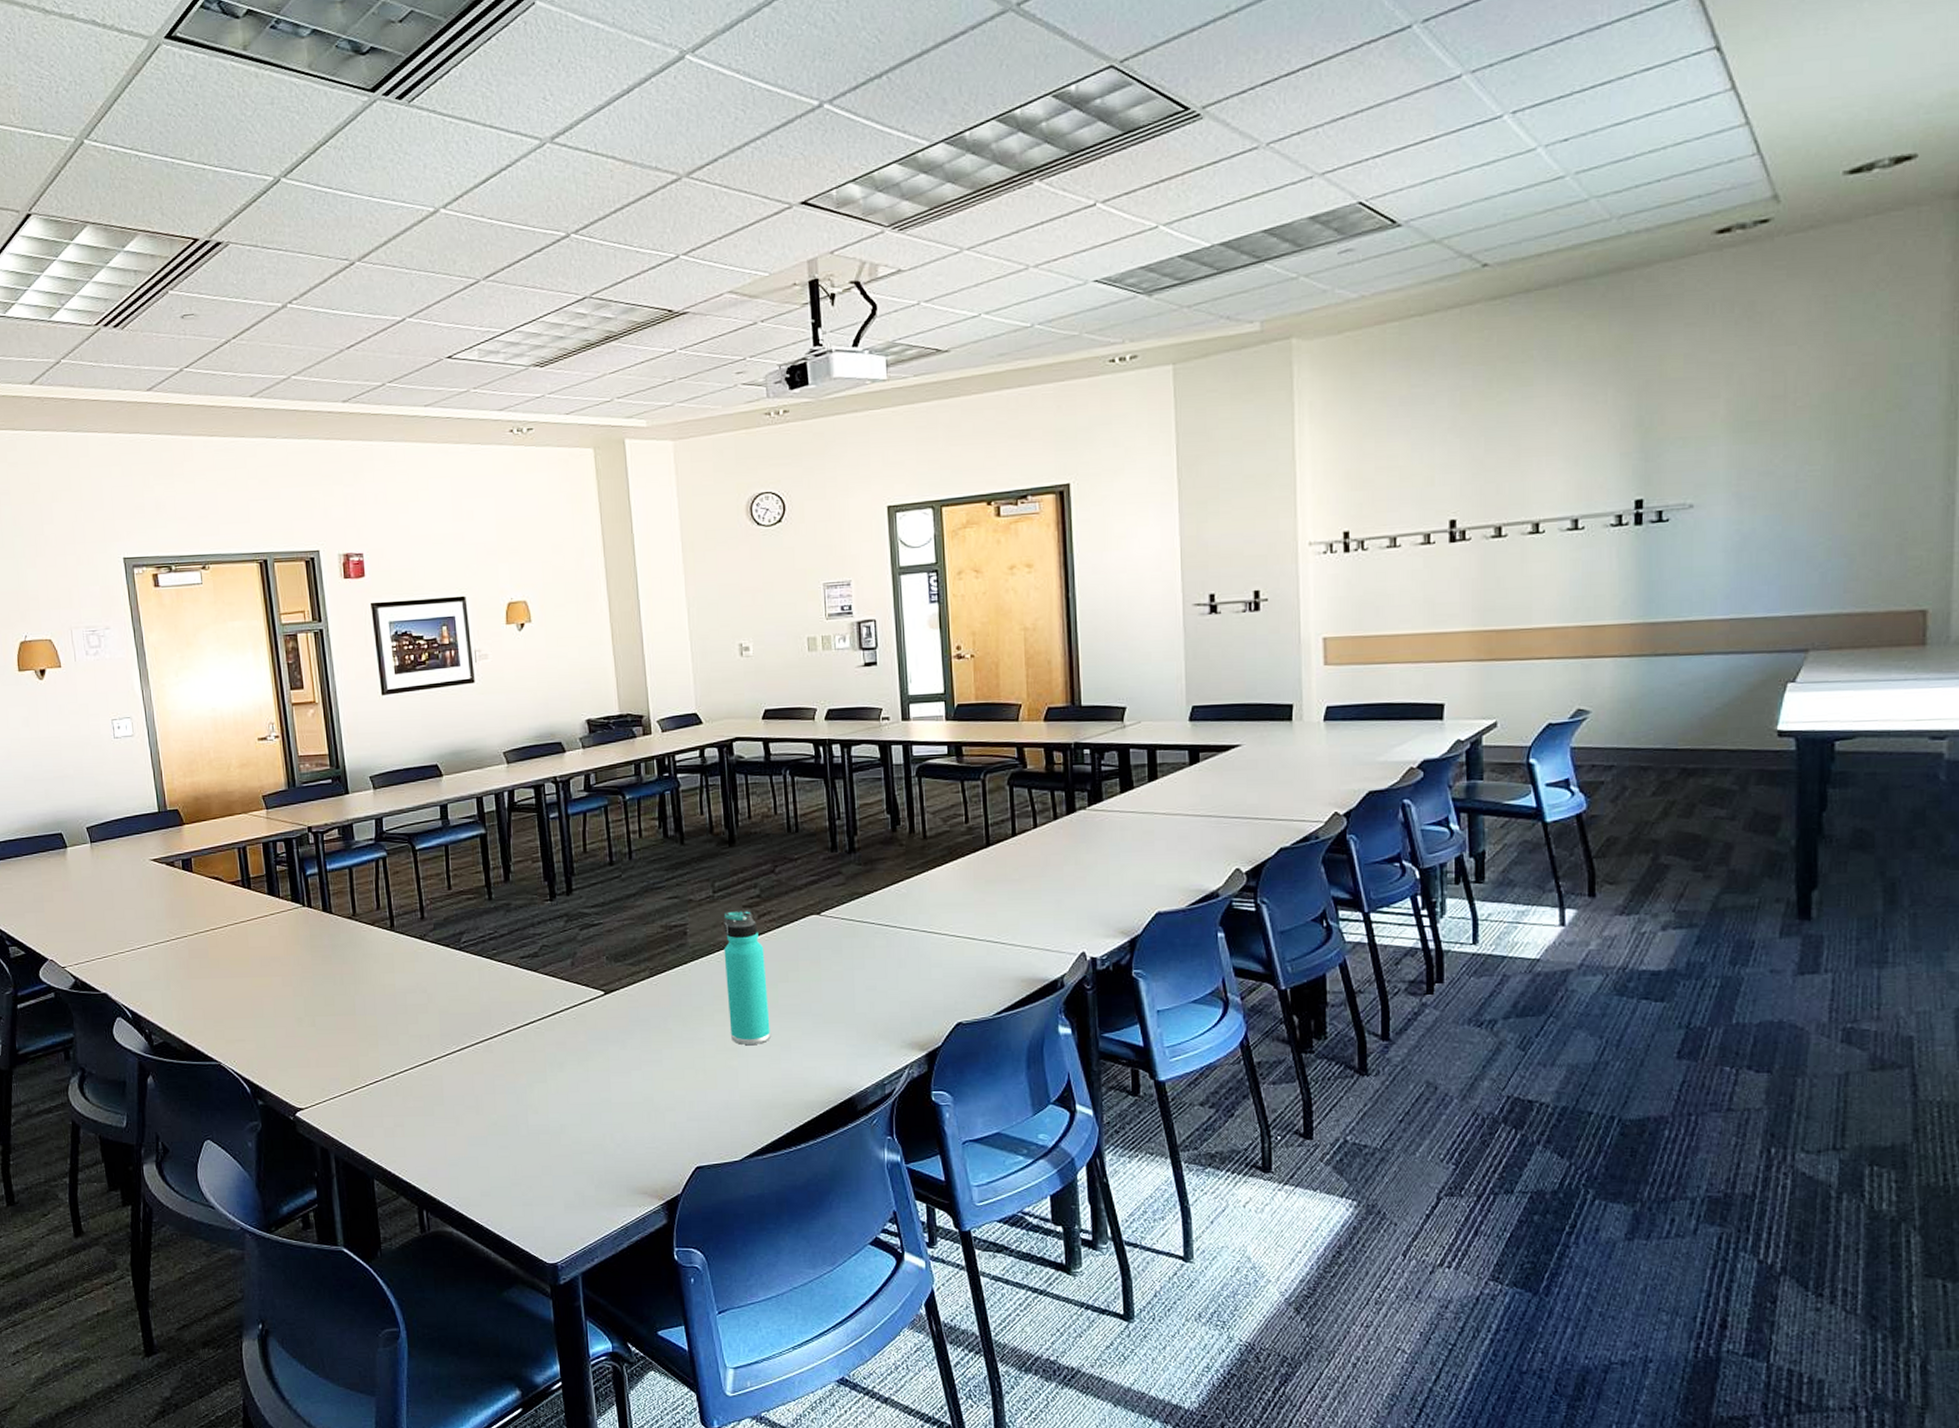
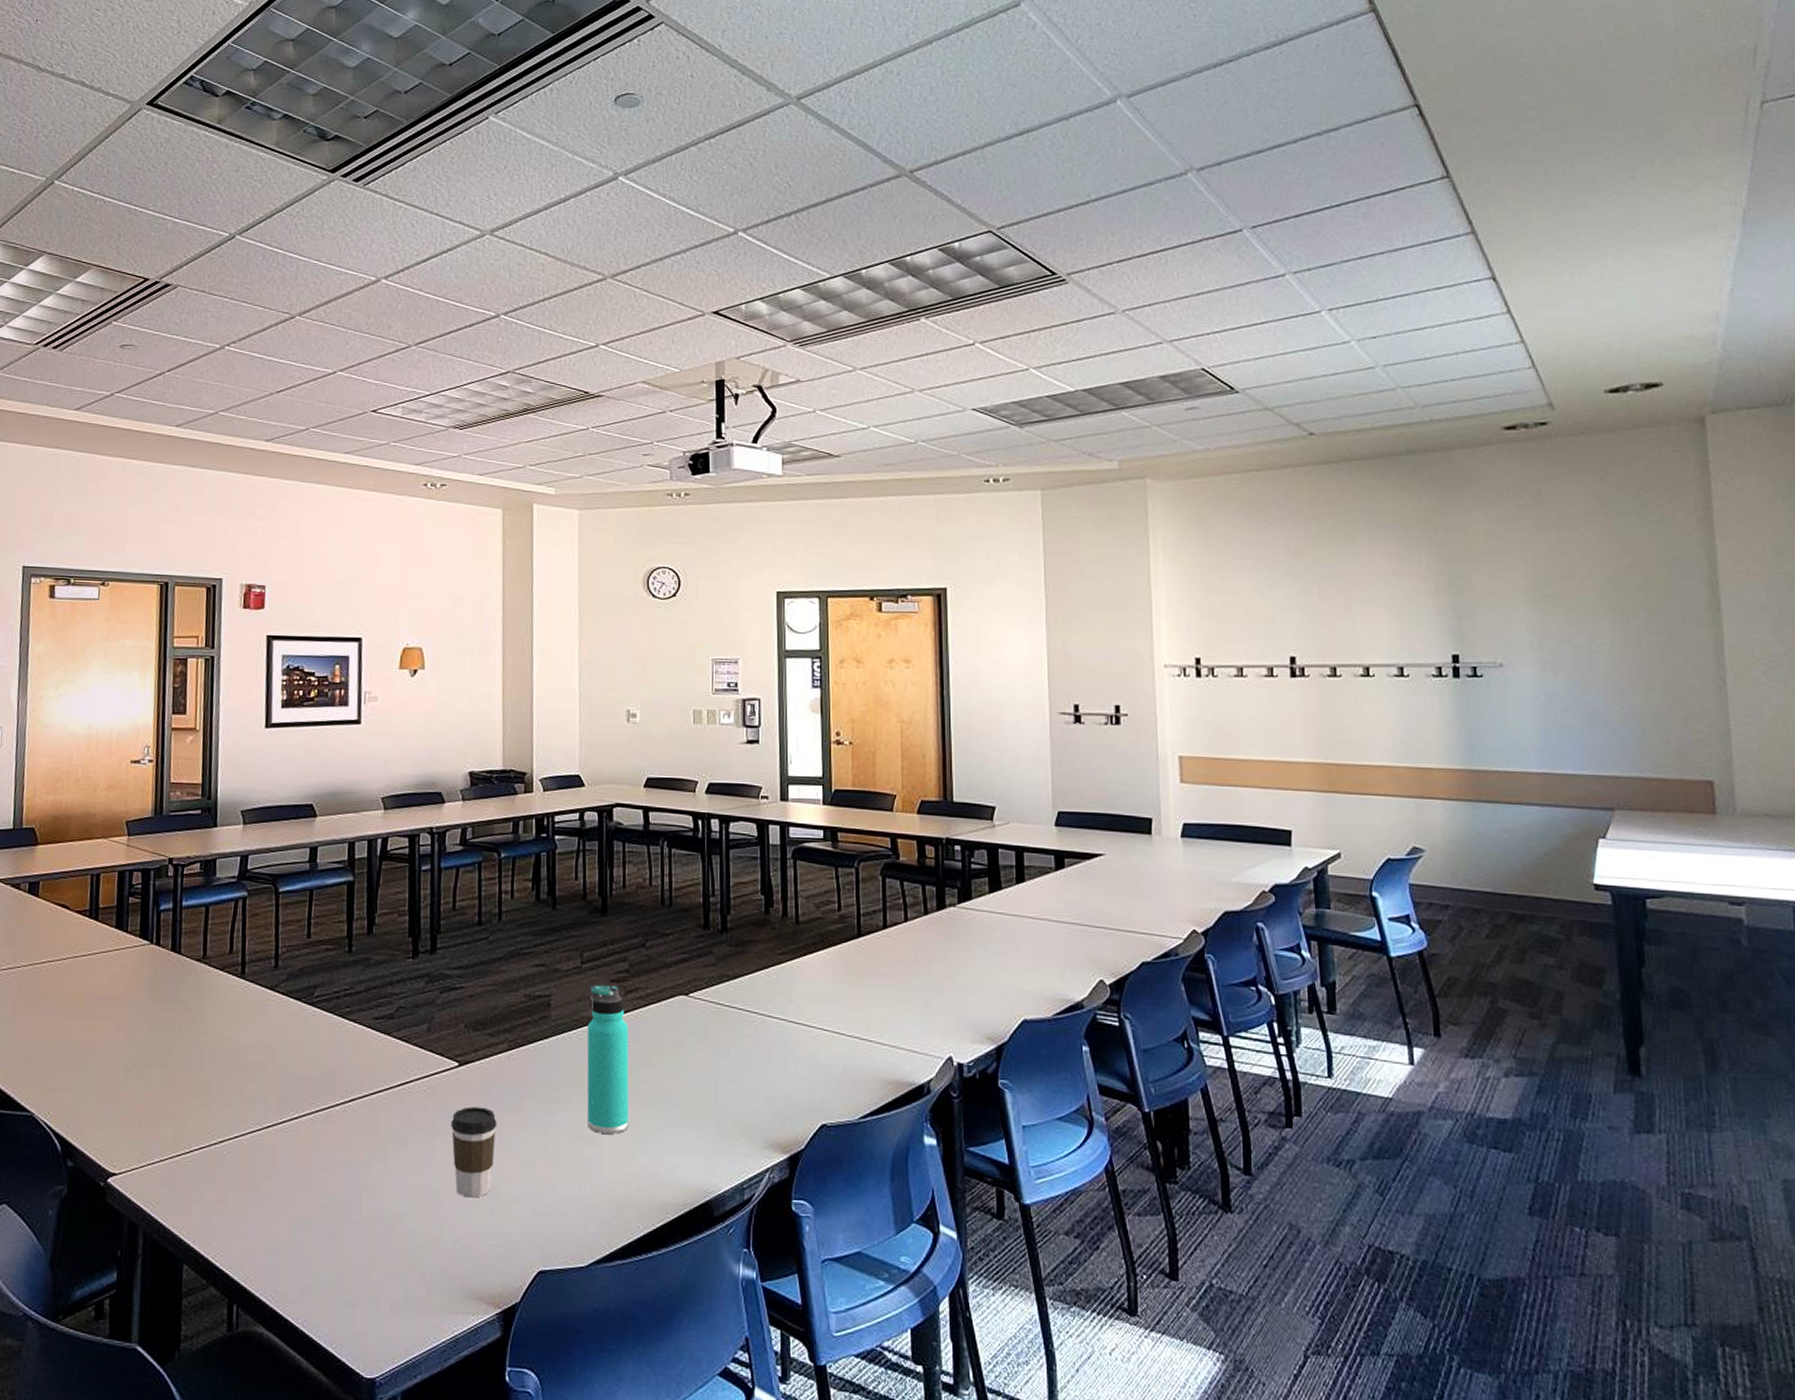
coffee cup: none [602,1029,646,1109] -> present [450,1106,497,1198]

